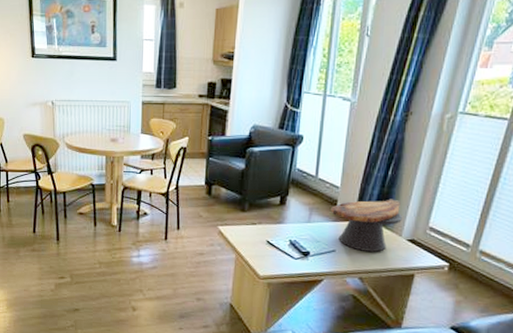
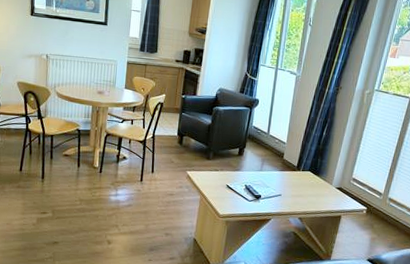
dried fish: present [331,199,402,252] -> none [278,154,333,197]

